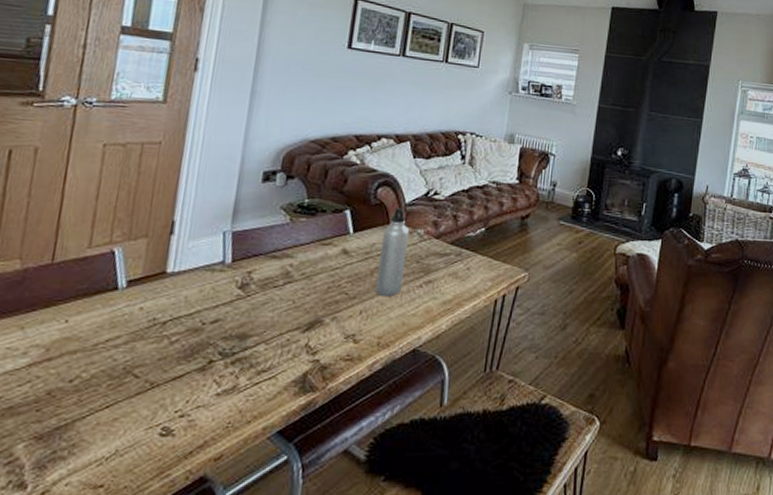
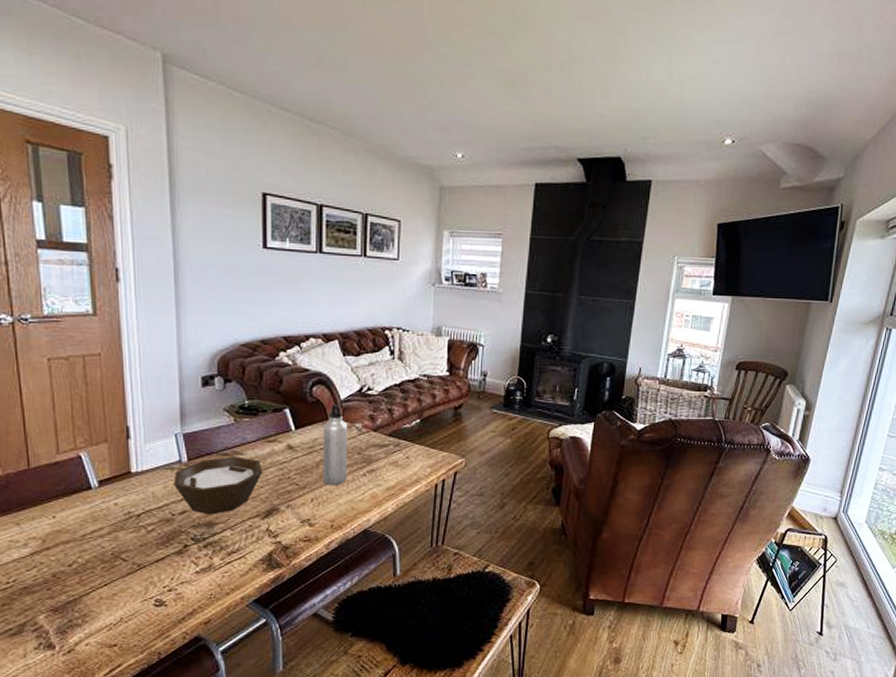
bowl: none [211,259,312,326] -> present [173,456,262,515]

